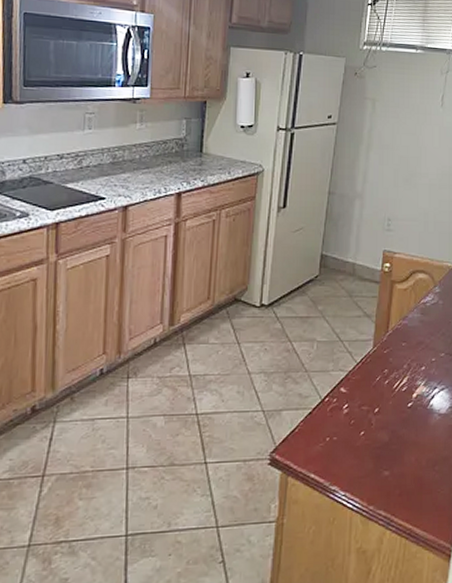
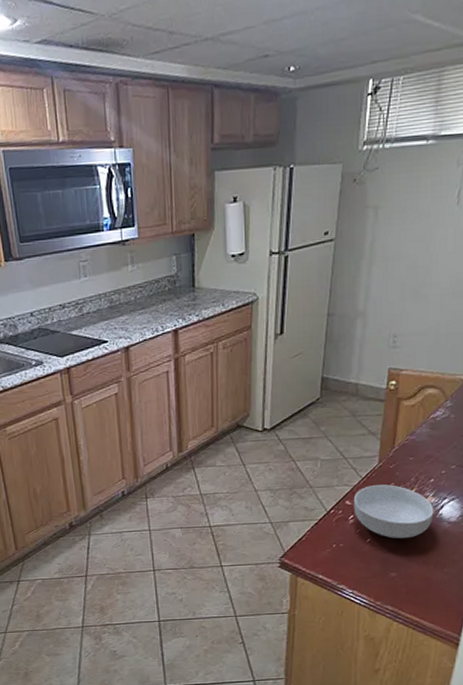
cereal bowl: none [348,371,425,431] -> present [353,484,434,538]

